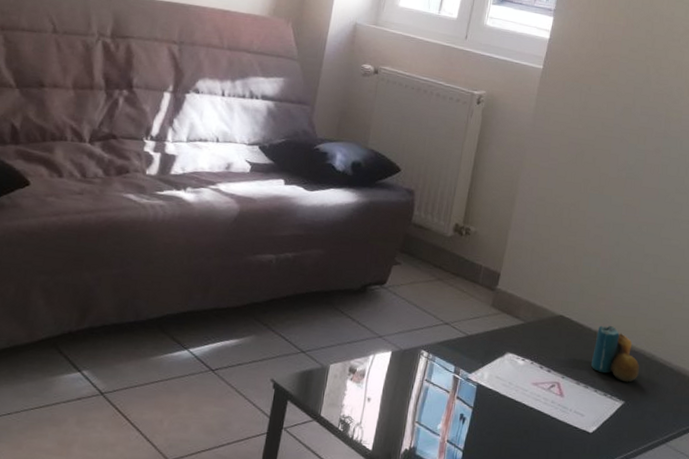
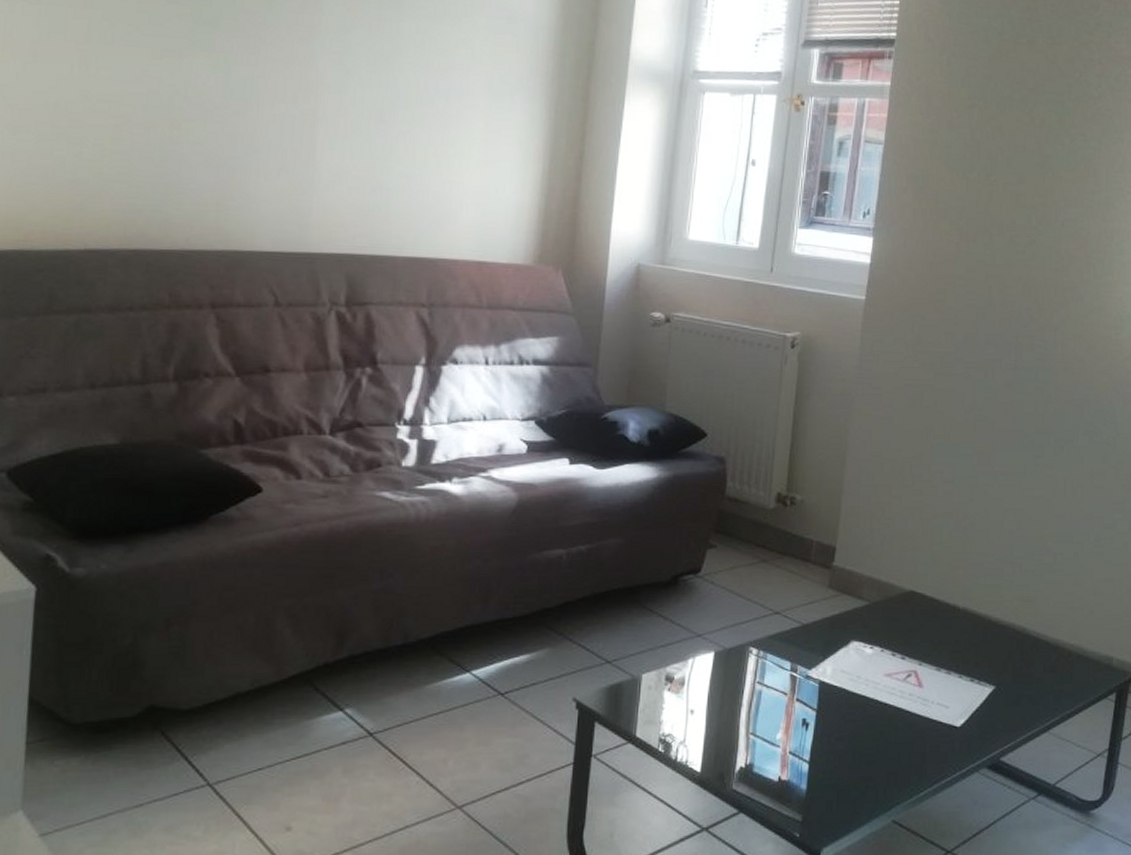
candle: present [591,325,639,383] -> none [953,597,1009,663]

